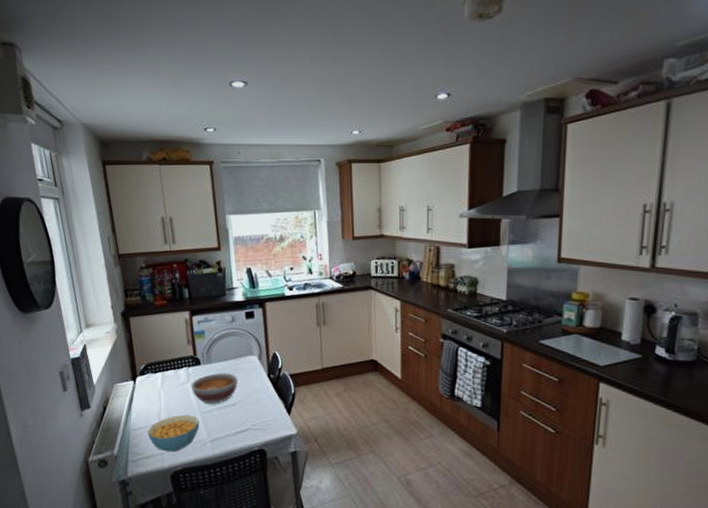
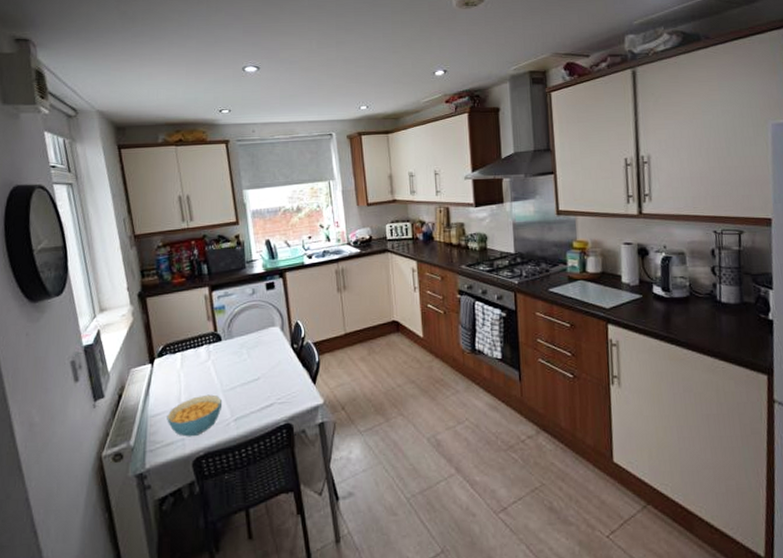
bowl: present [191,373,238,405] -> none [212,347,261,382]

